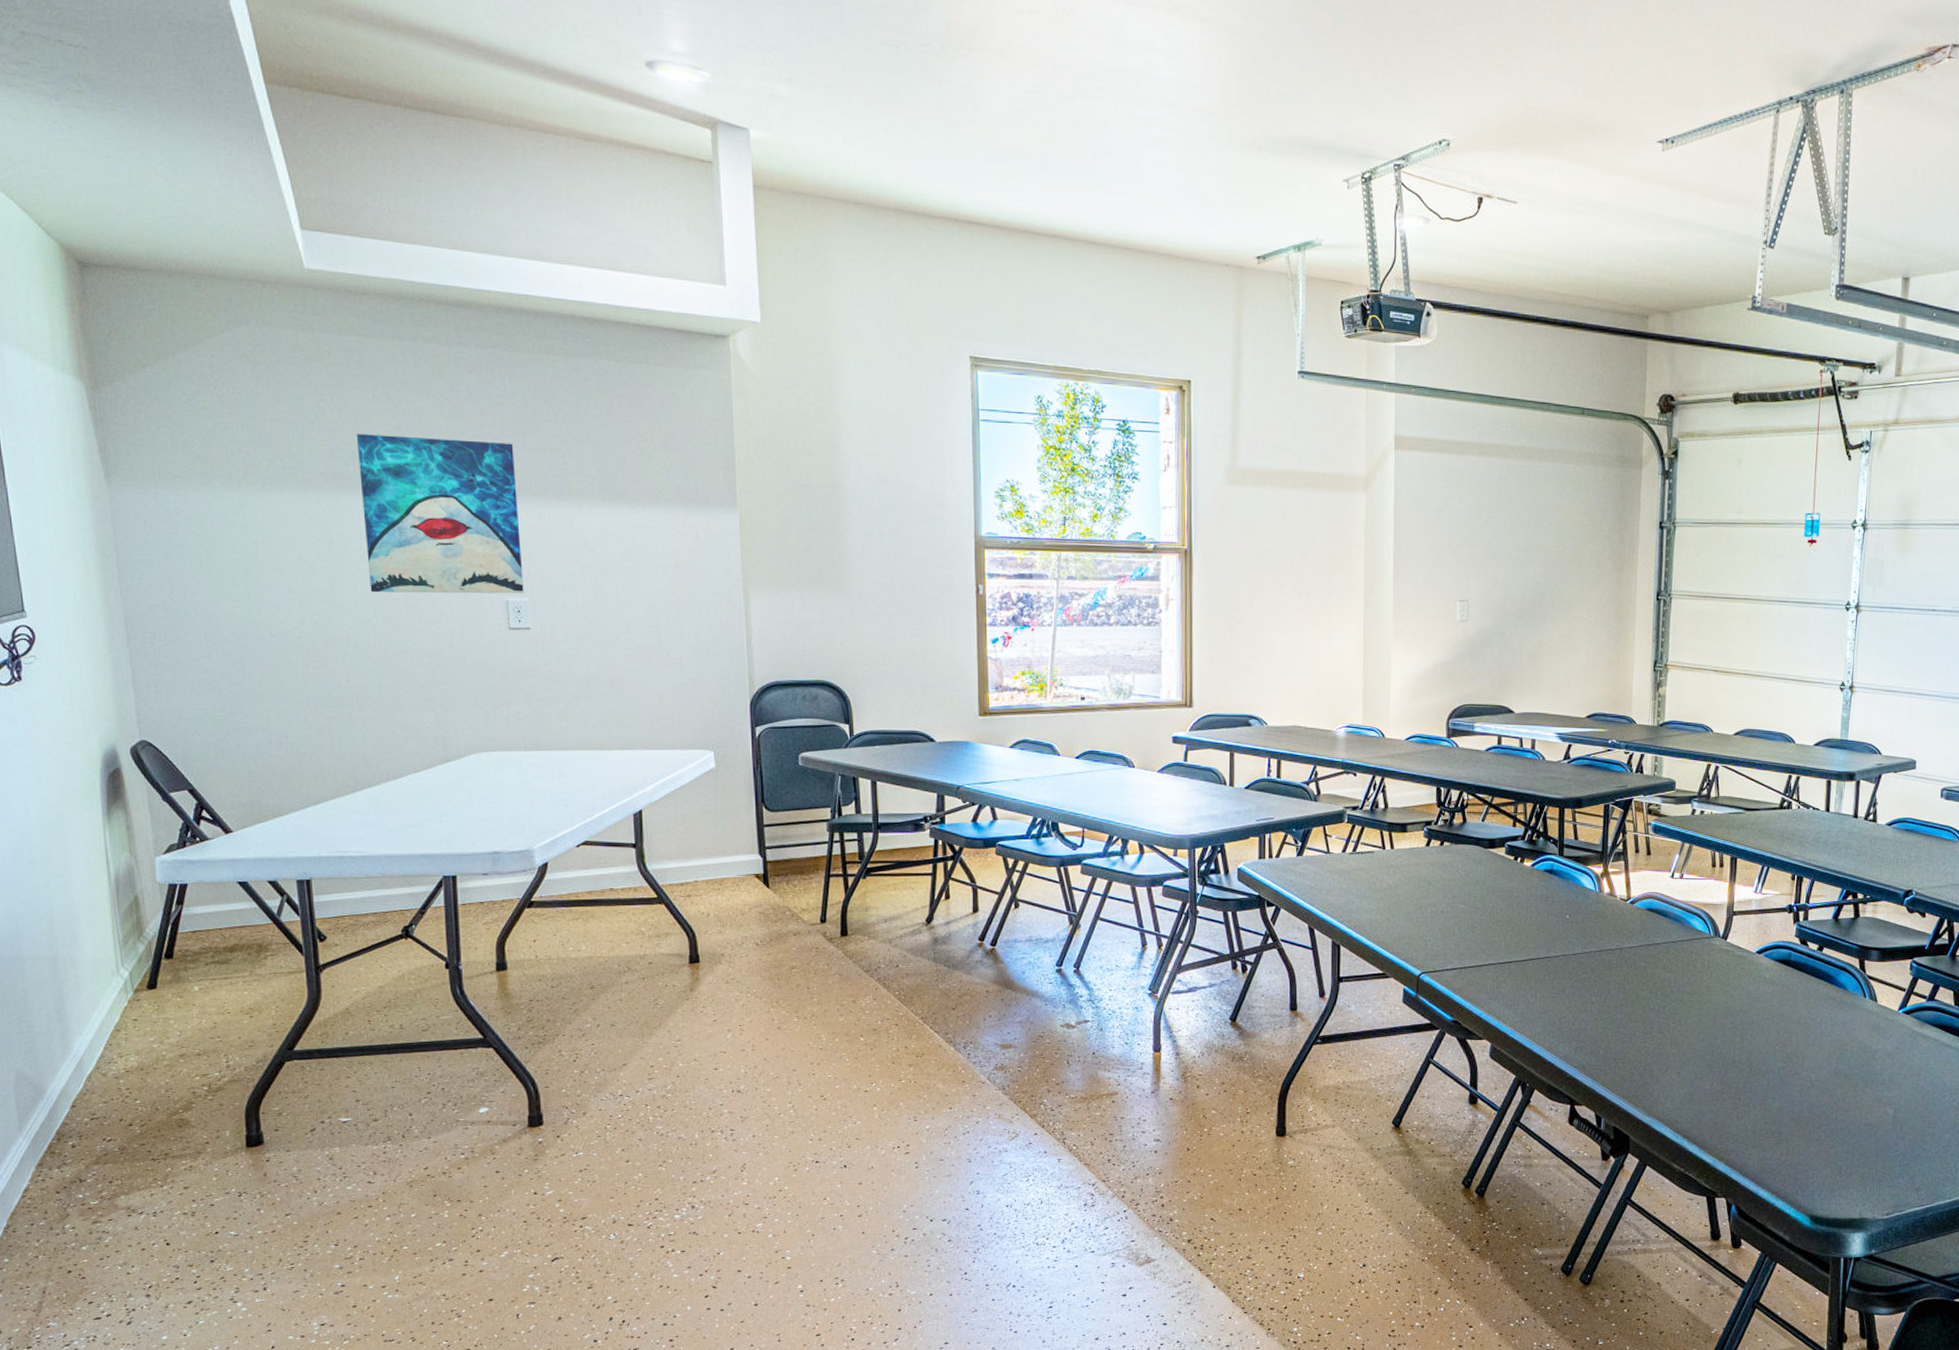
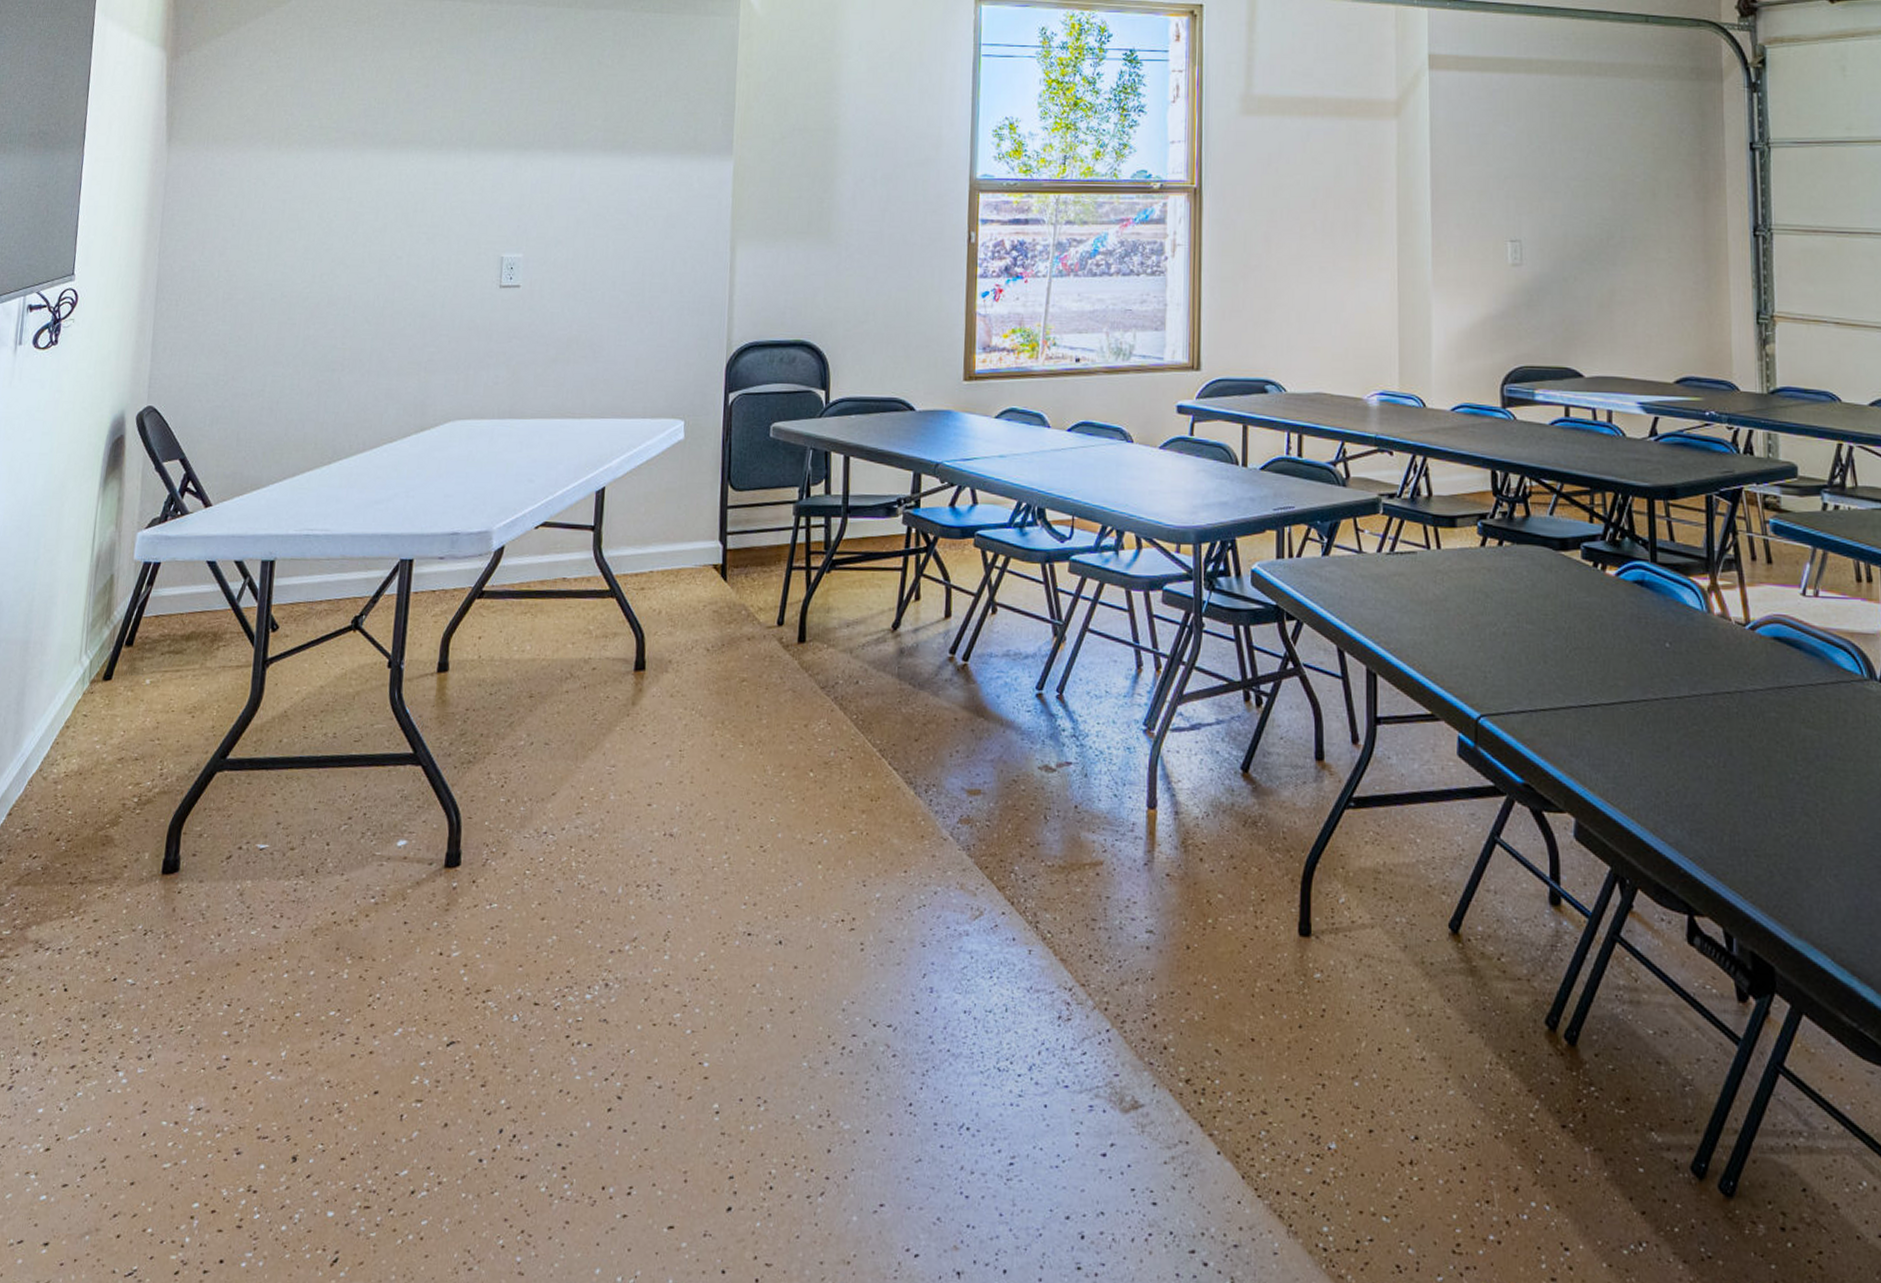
wall art: present [356,434,524,594] -> none [378,92,529,251]

